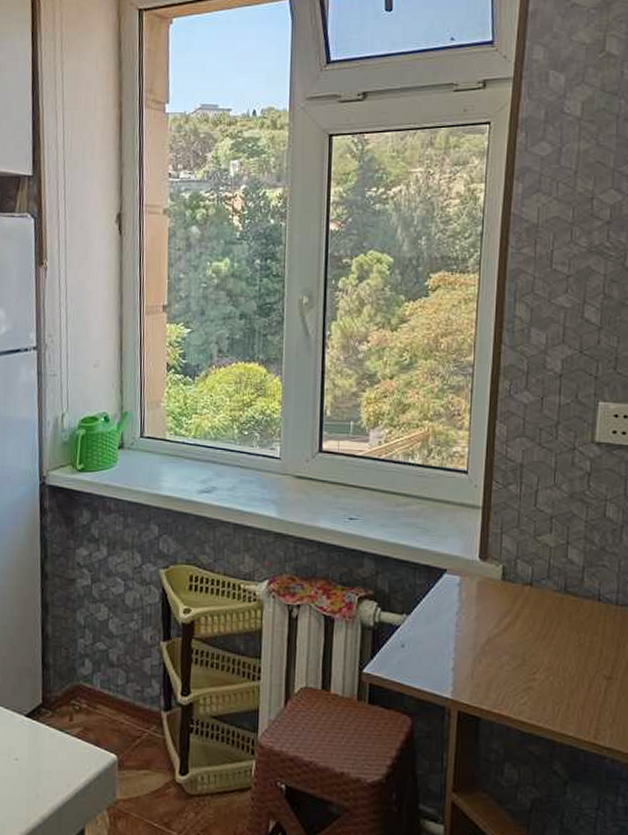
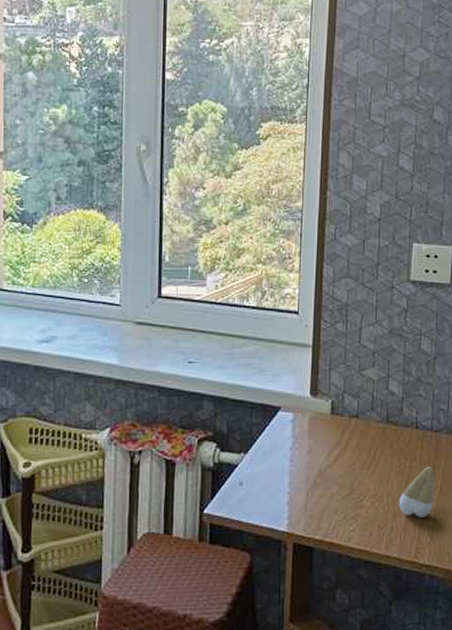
tooth: none [576,643,619,697] -> present [398,467,435,517]

